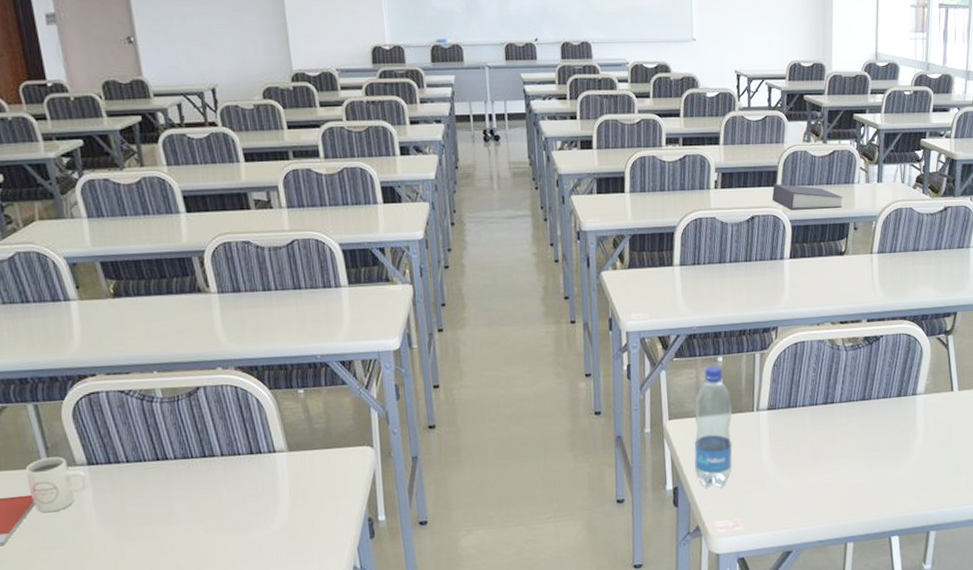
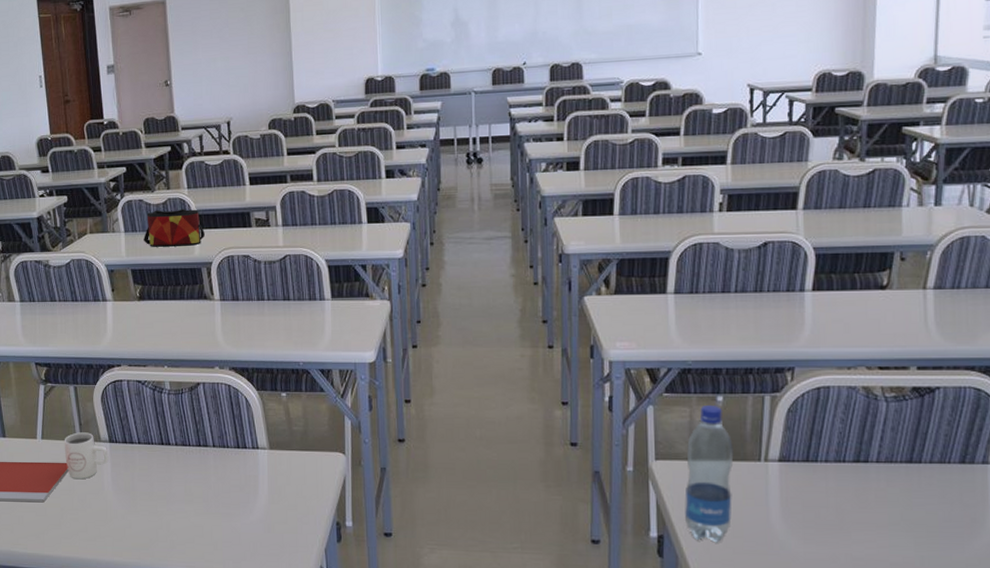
bag: none [114,189,193,235] -> present [144,208,205,247]
book: present [772,183,843,210] -> none [790,206,886,237]

